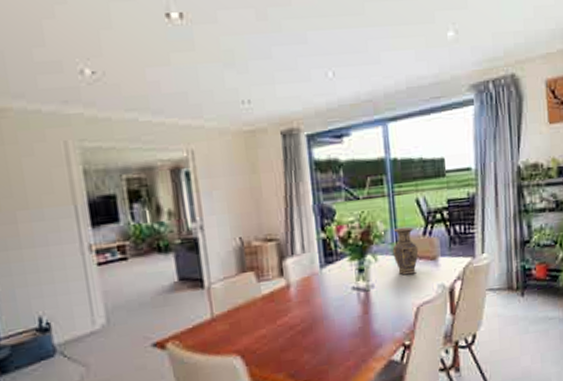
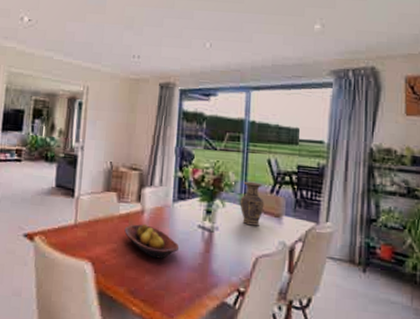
fruit bowl: none [271,299,336,334] -> present [124,223,180,259]

